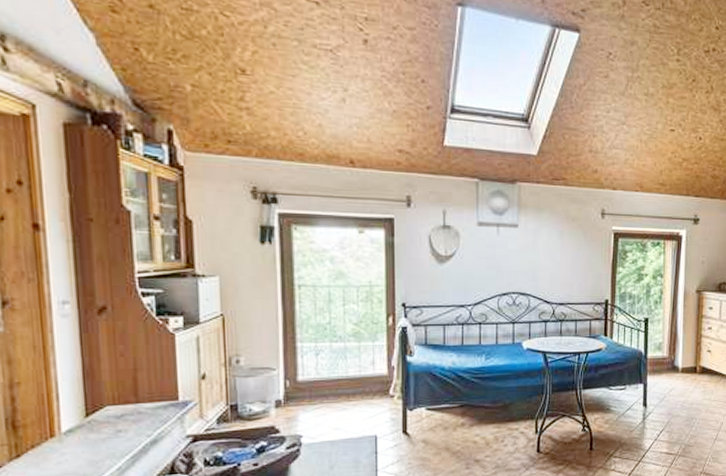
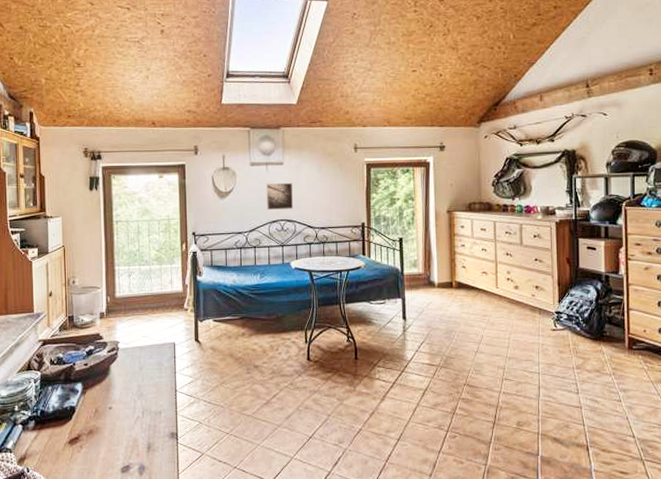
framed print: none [496,248,529,280] -> present [266,182,294,210]

